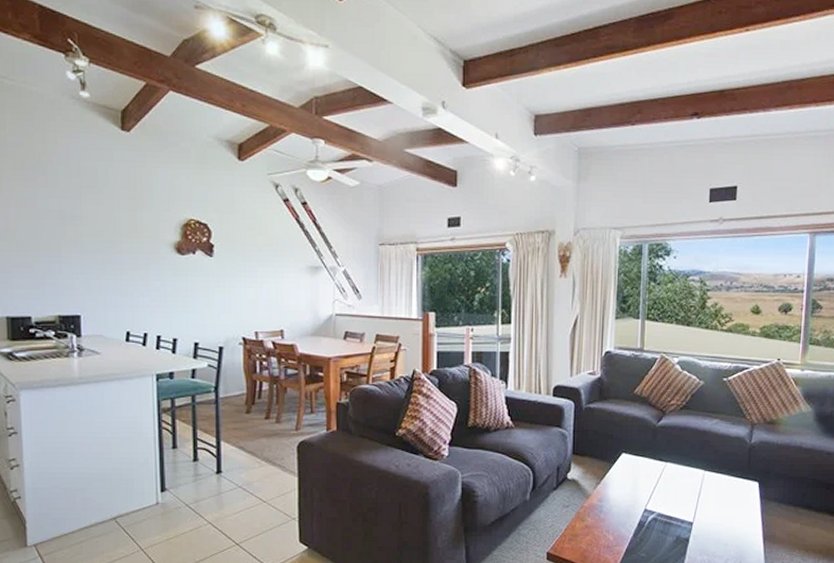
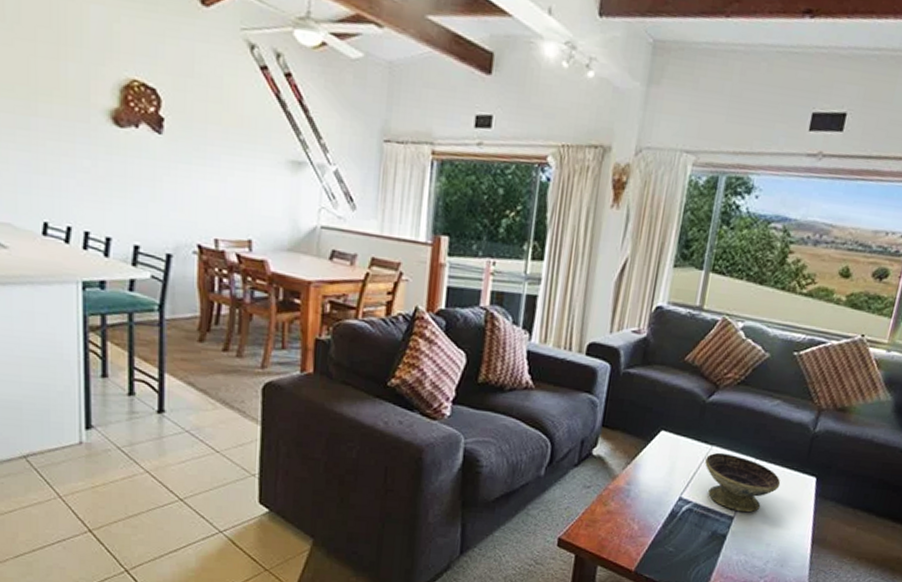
decorative bowl: none [662,468,729,518] -> present [705,452,781,513]

